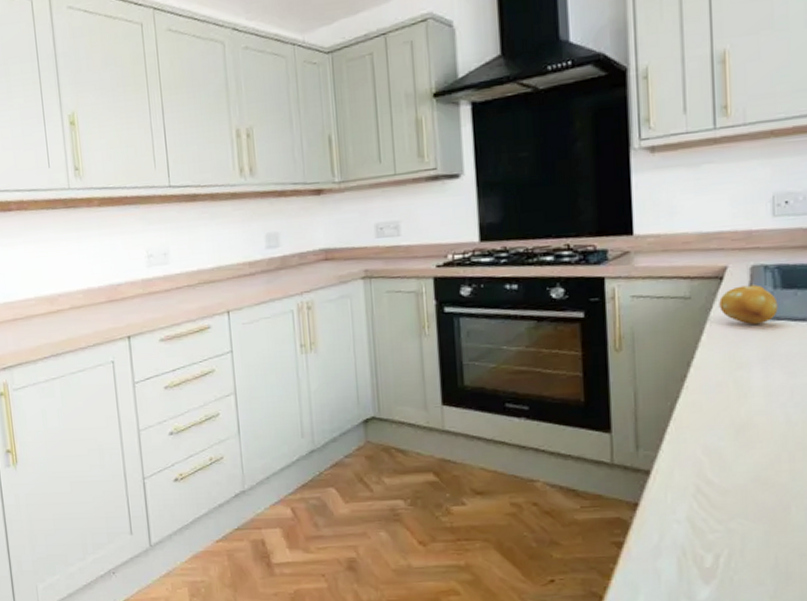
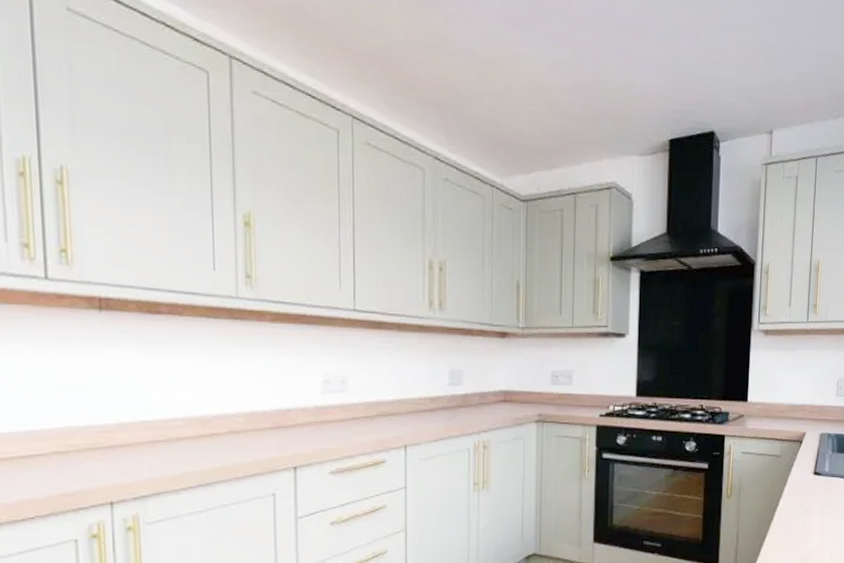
fruit: present [719,285,778,324] -> none [798,448,834,479]

